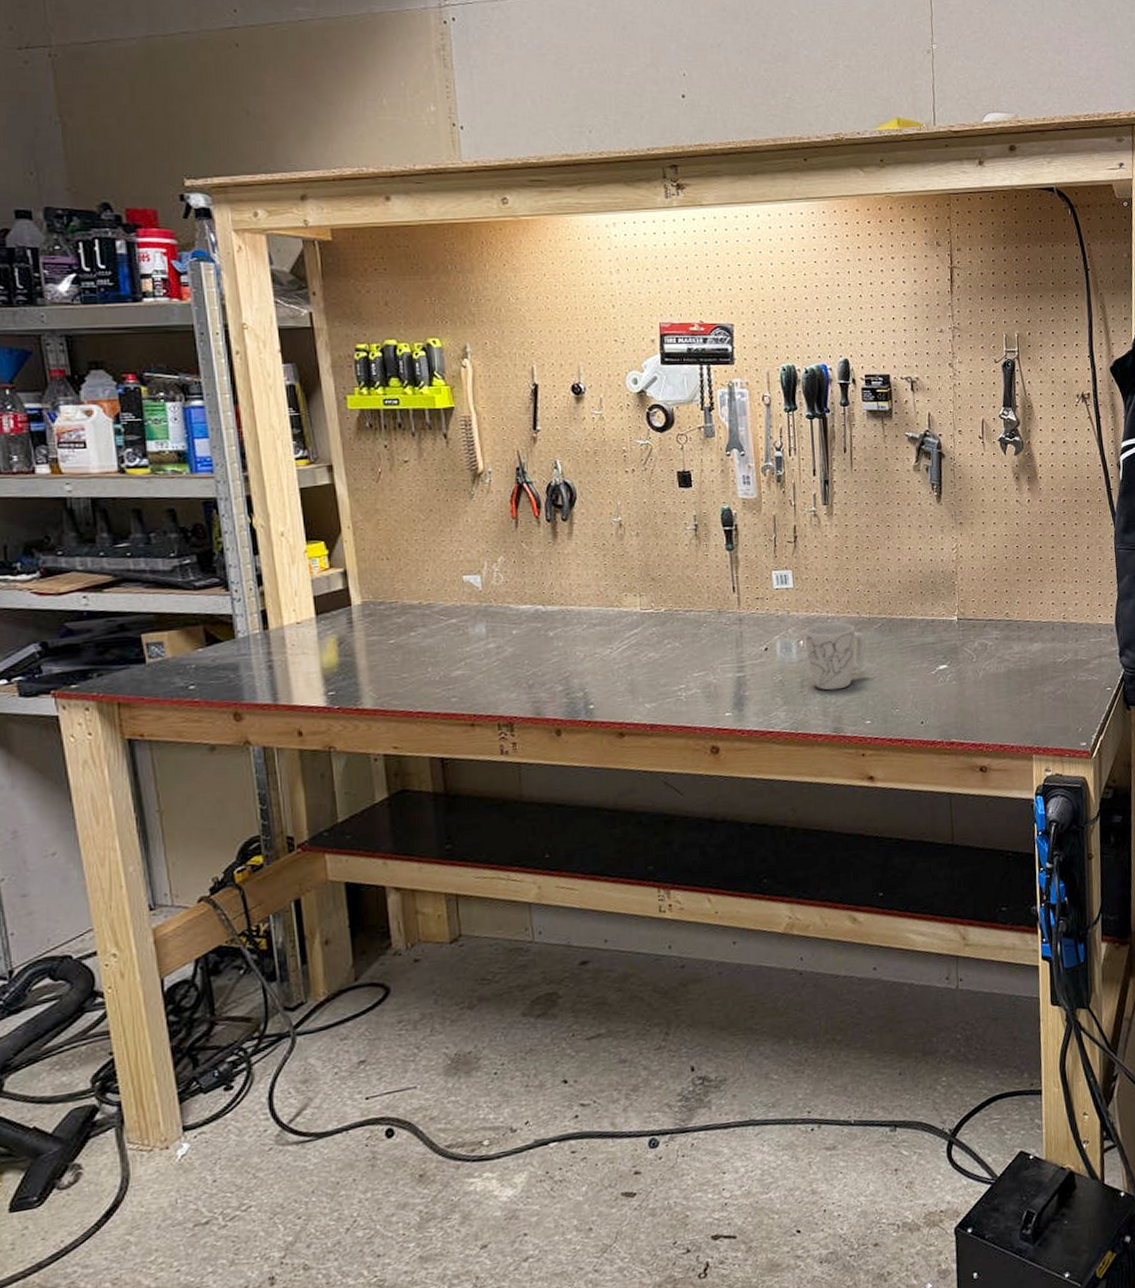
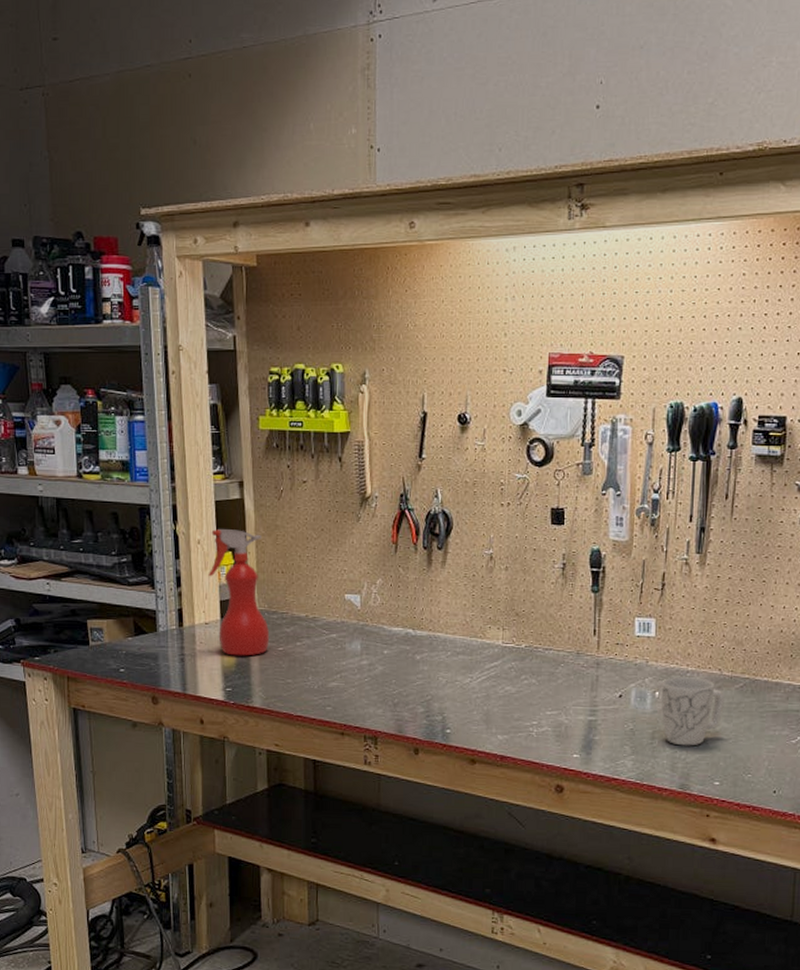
spray bottle: none [296,517,378,656] -> present [208,529,270,656]

